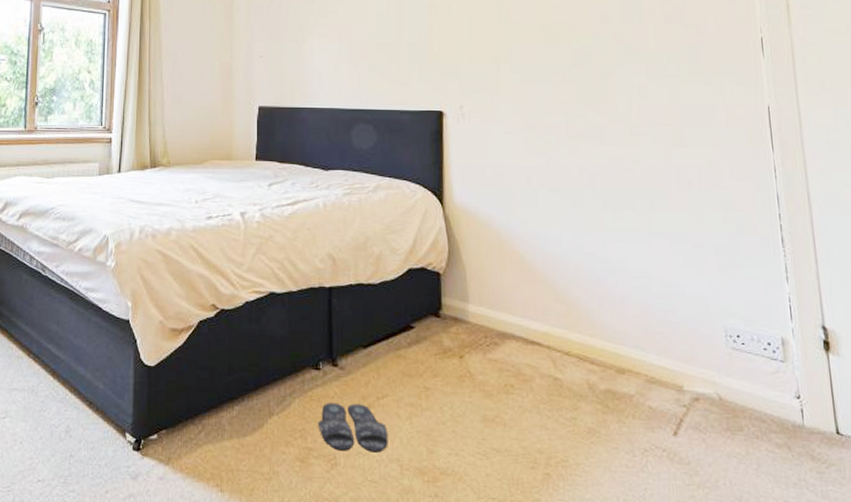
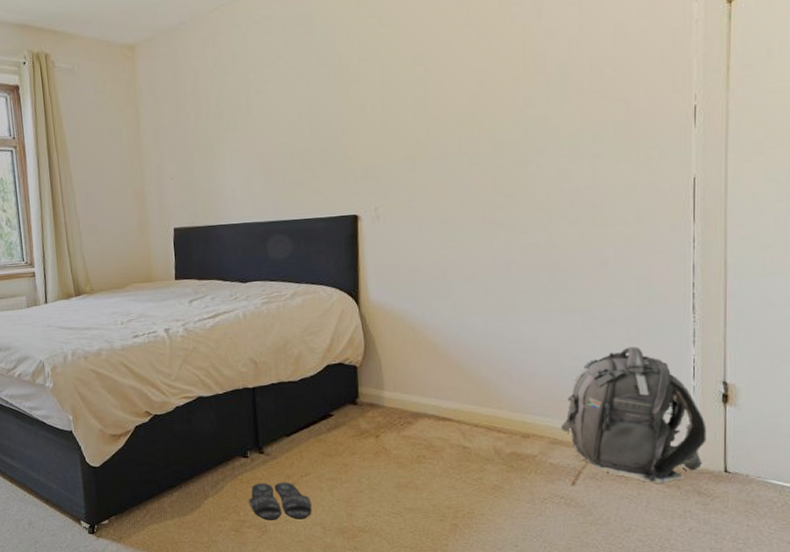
backpack: none [658,278,814,442] -> present [561,347,707,483]

